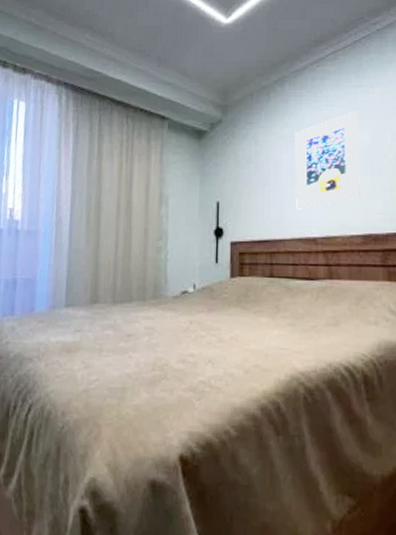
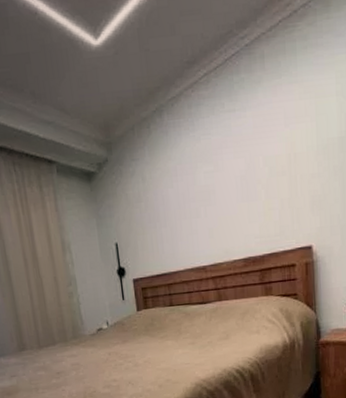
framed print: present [295,111,360,210] -> none [178,138,240,242]

